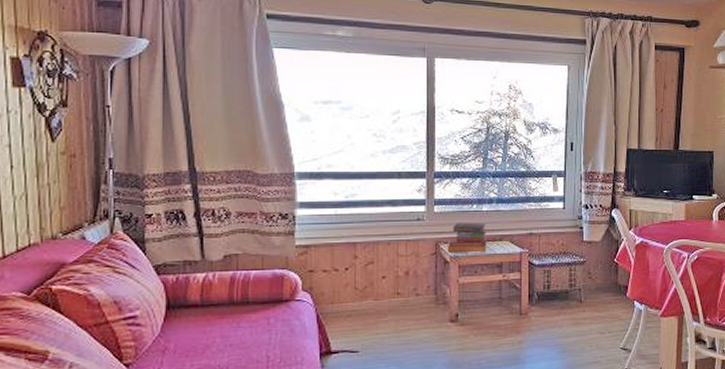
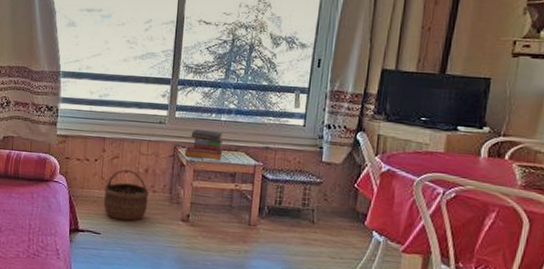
wicker basket: none [359,275,411,332] -> present [103,169,149,221]

